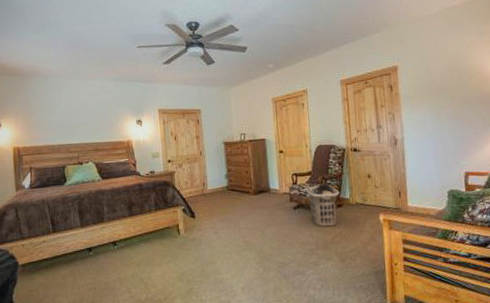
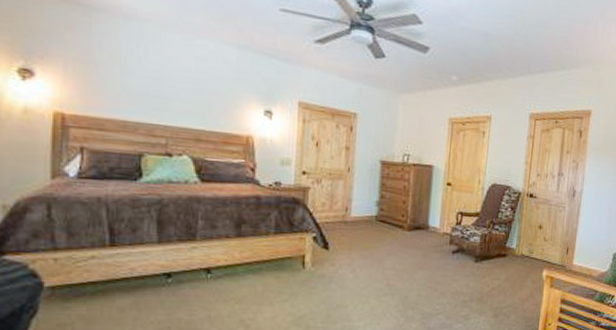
clothes hamper: present [306,182,340,227] -> none [470,227,507,277]

